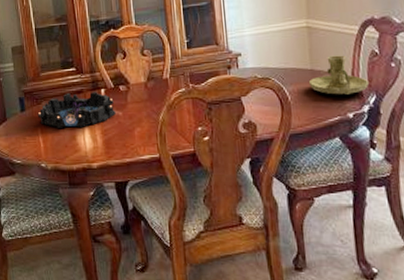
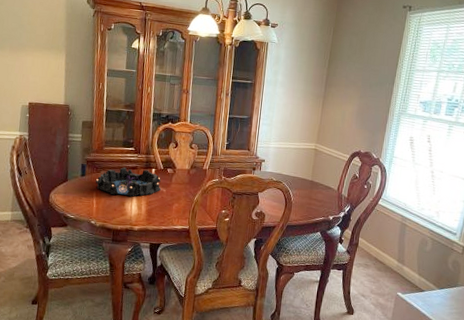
candle holder: present [309,55,368,95] -> none [308,173,347,203]

